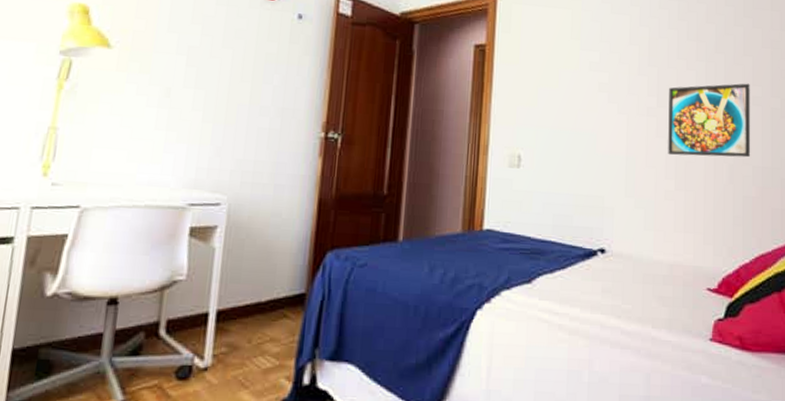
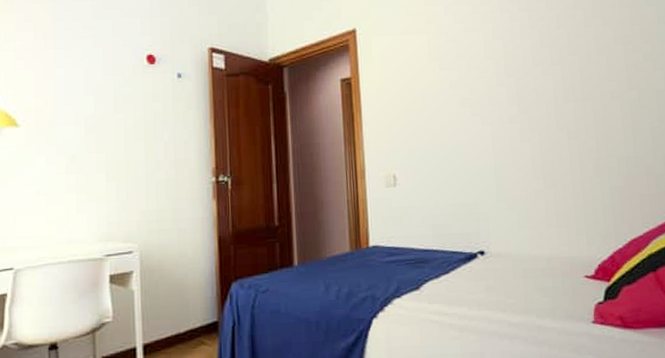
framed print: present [668,83,750,158] -> none [528,80,613,157]

